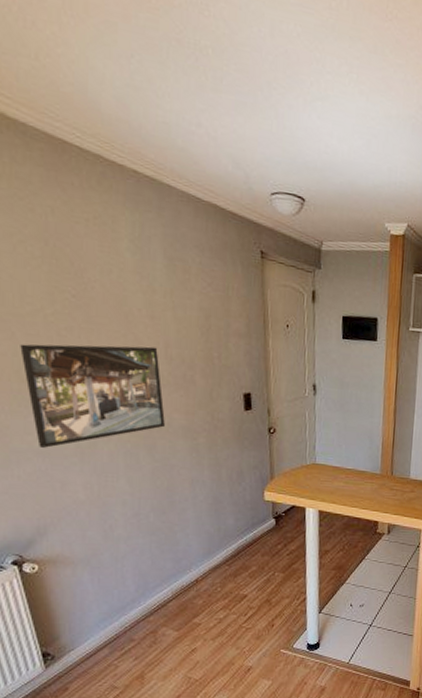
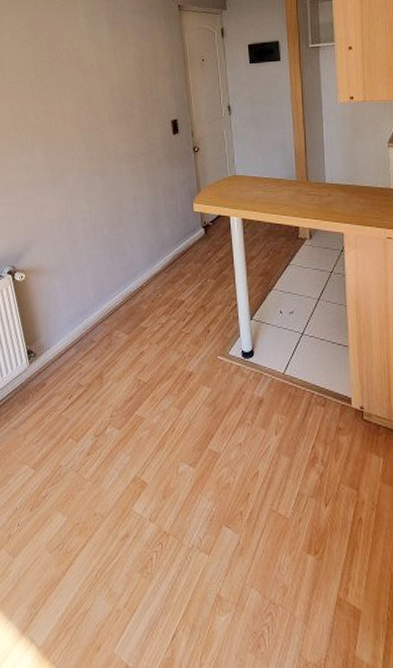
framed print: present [20,344,165,448] -> none [15,92,112,179]

